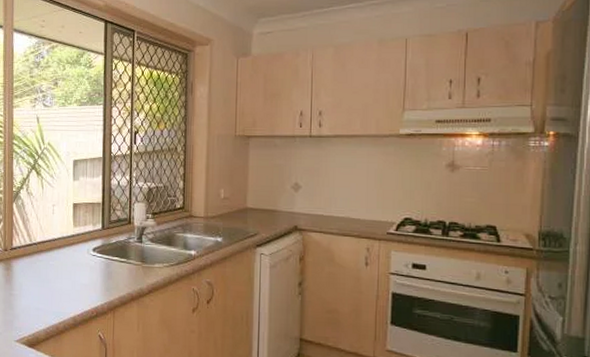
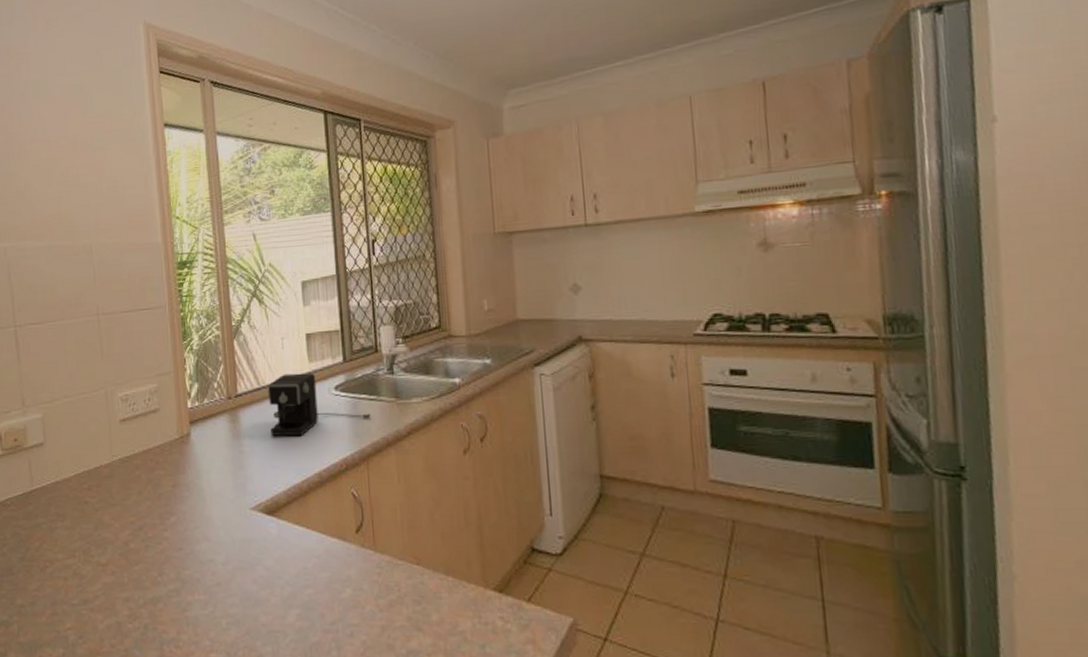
coffee maker: none [37,234,120,286] -> present [267,373,371,437]

